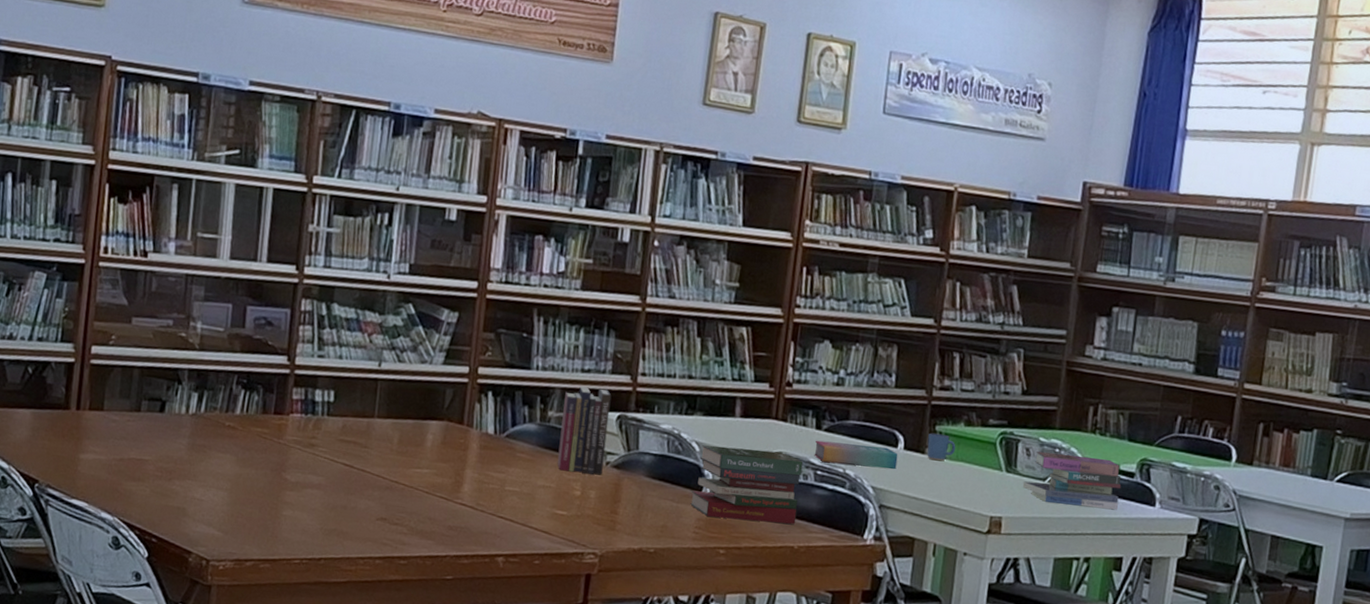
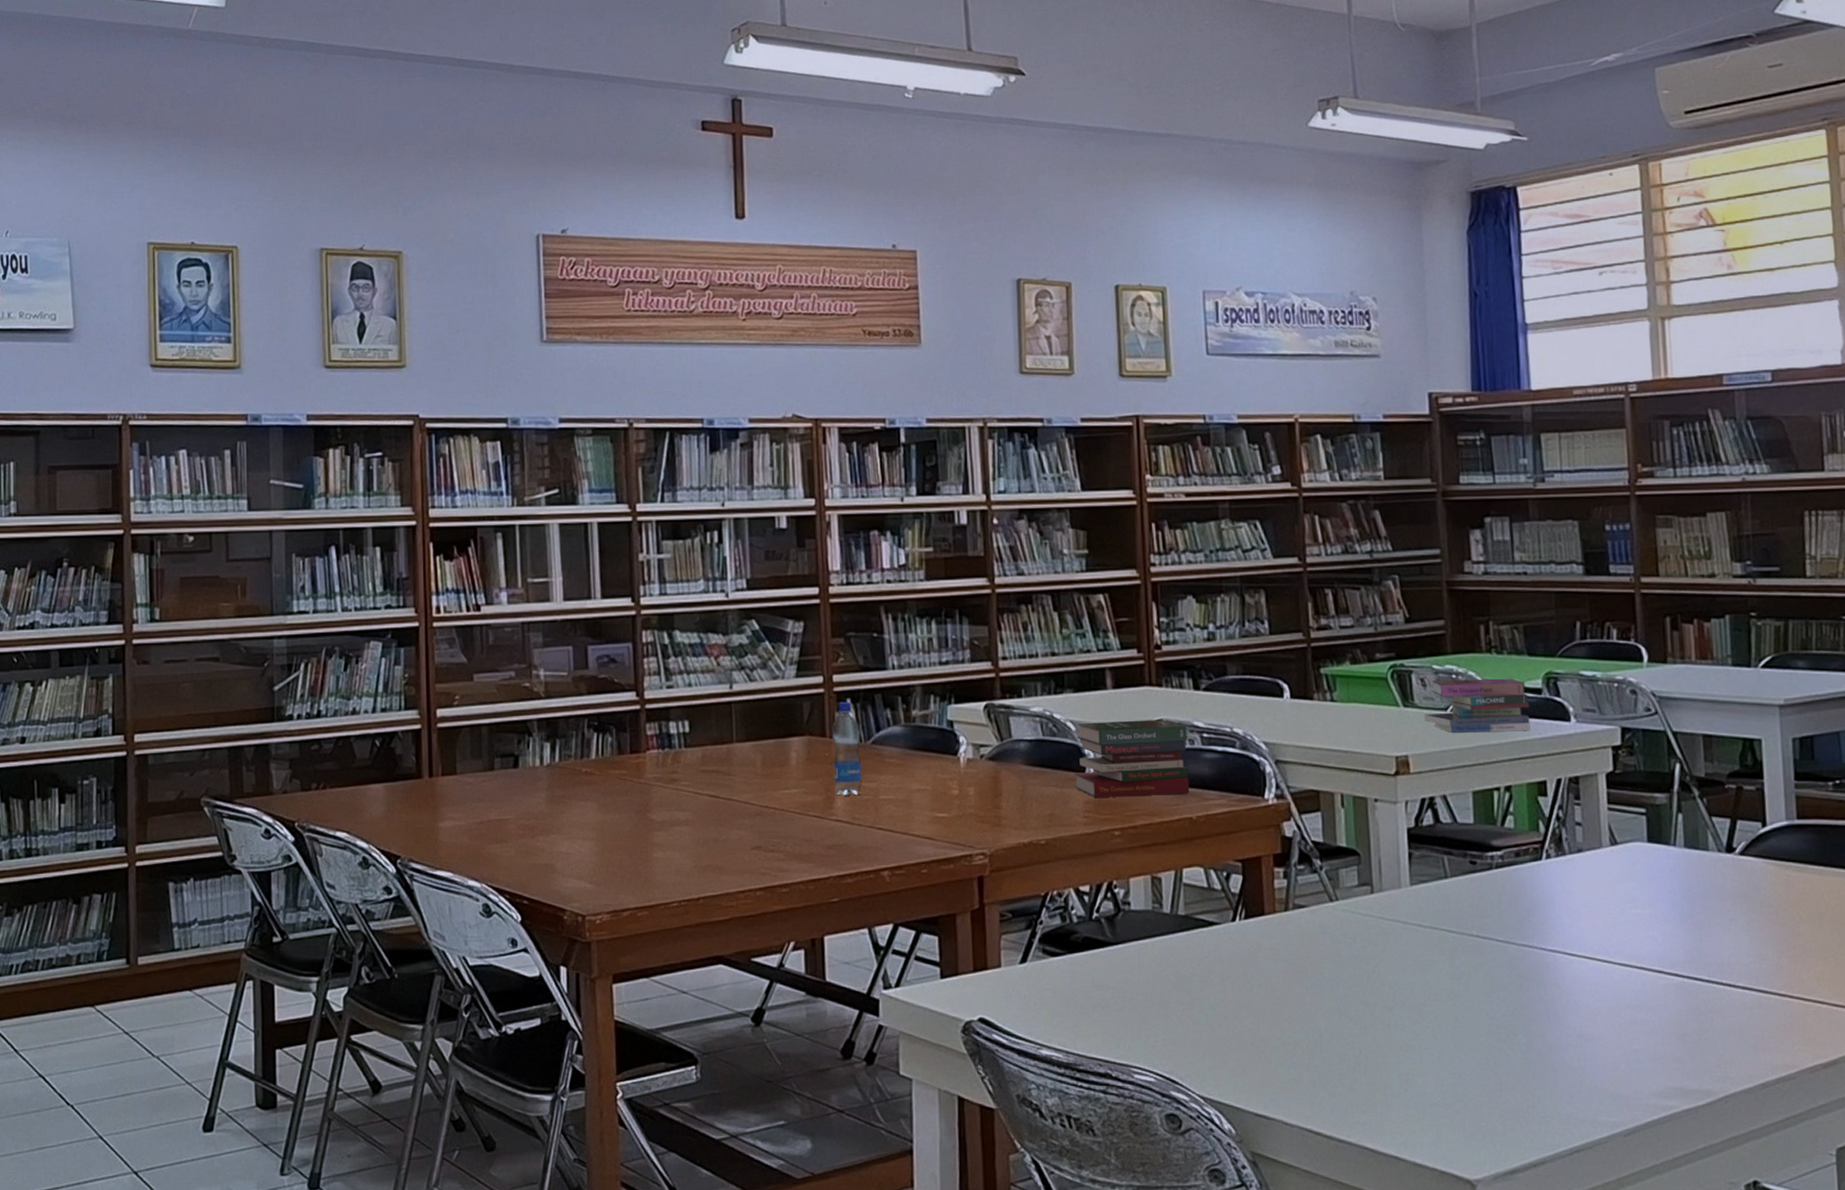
bottle: none [464,393,497,484] -> present [832,701,863,797]
books: present [557,386,612,475] -> none [926,679,978,771]
book: present [814,440,898,469] -> none [1196,699,1286,724]
mug: present [927,433,956,461] -> none [1314,676,1346,704]

